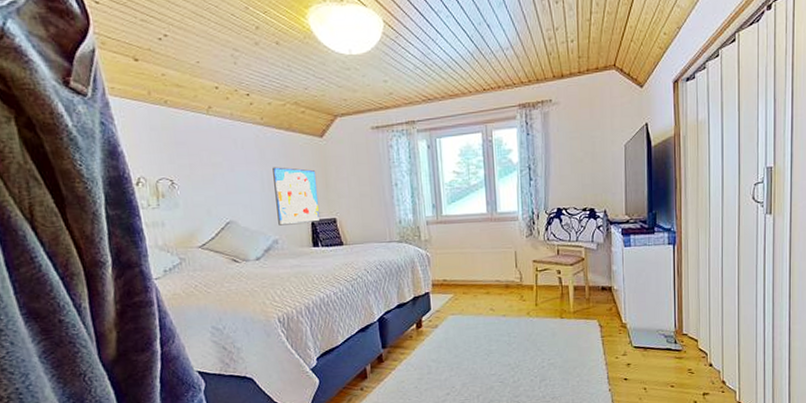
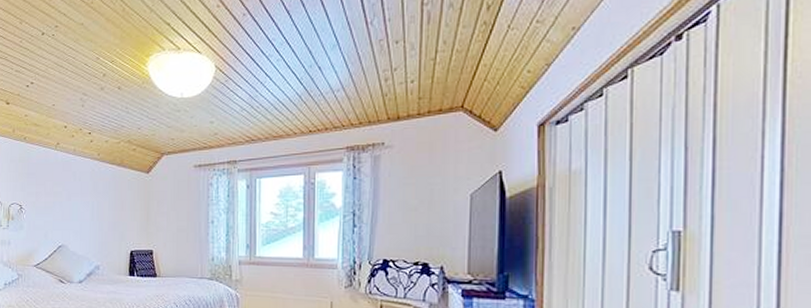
wall art: present [272,167,321,226] -> none [102,199,140,253]

